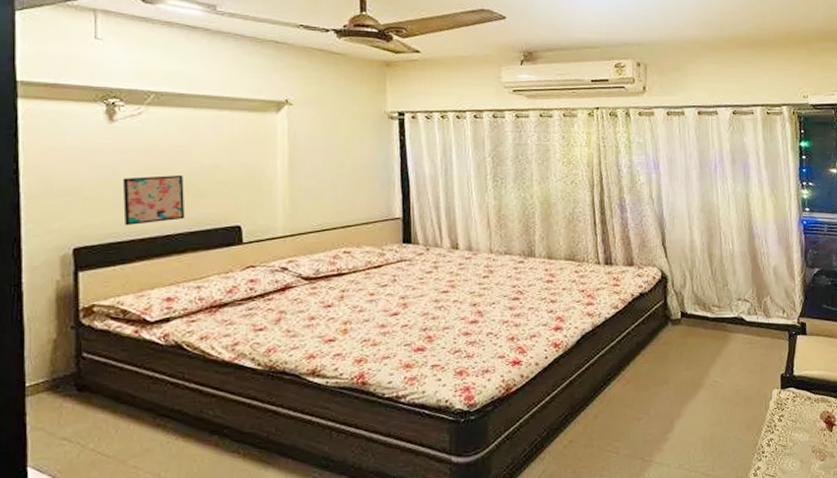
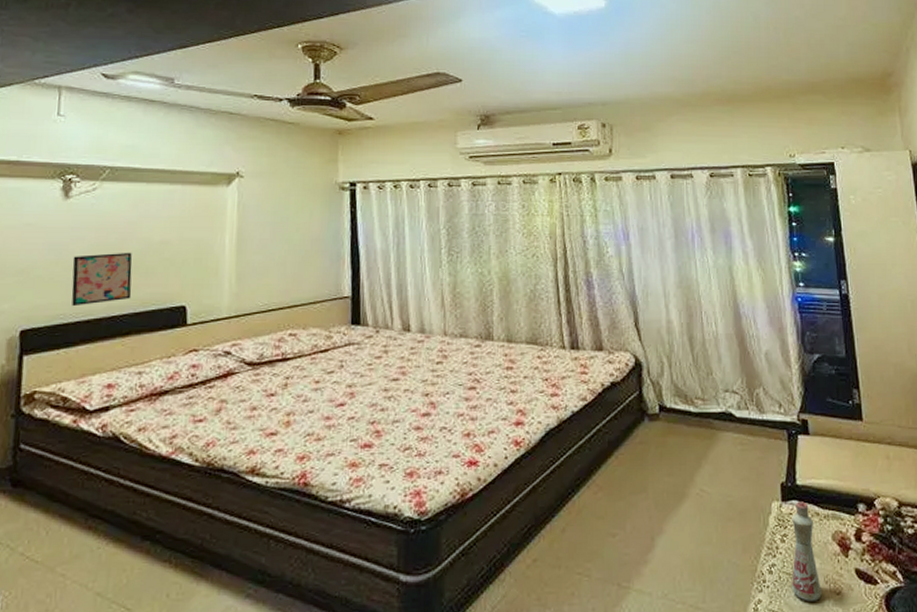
bottle: none [785,388,809,467] -> present [792,501,822,601]

